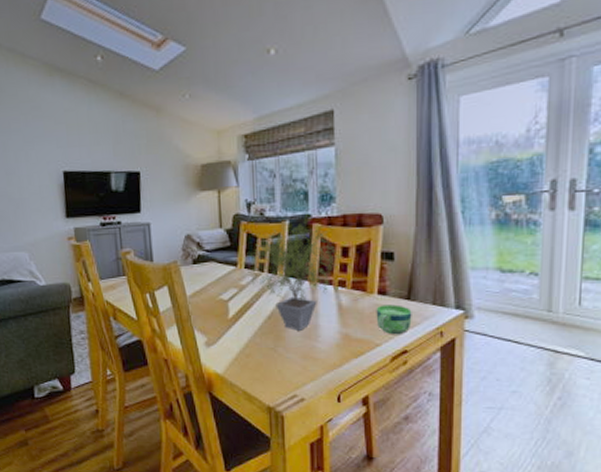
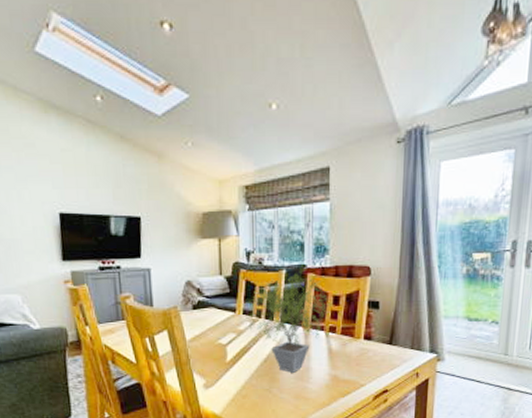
cup: present [376,304,412,335] -> none [361,349,393,376]

